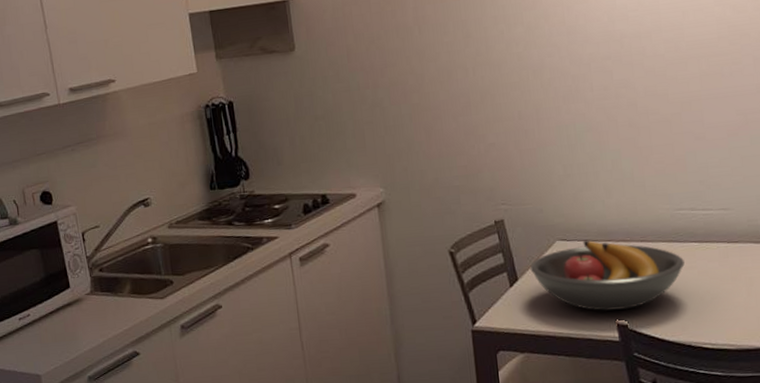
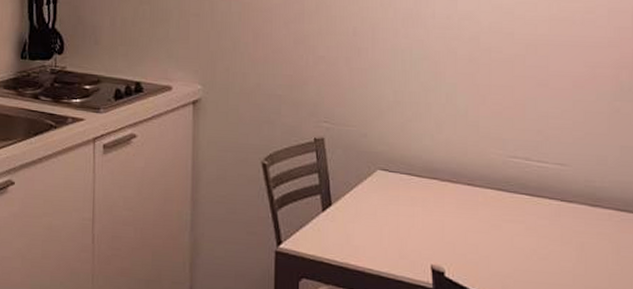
fruit bowl: present [530,240,685,311] -> none [346,173,512,255]

